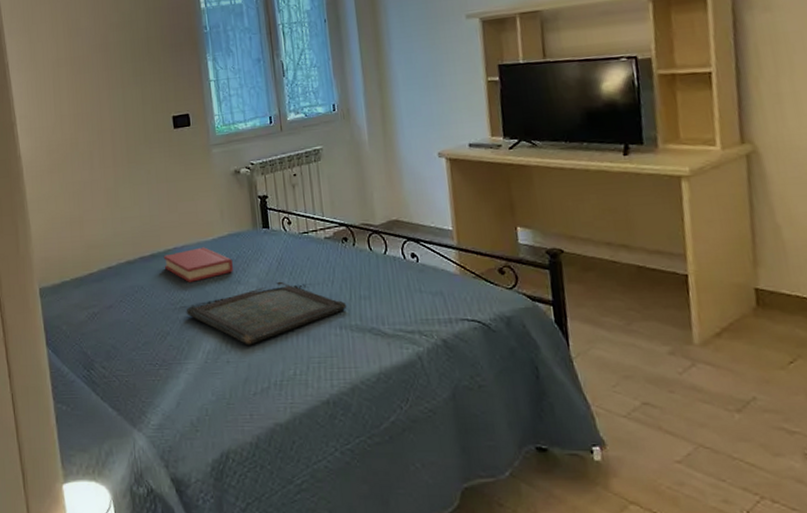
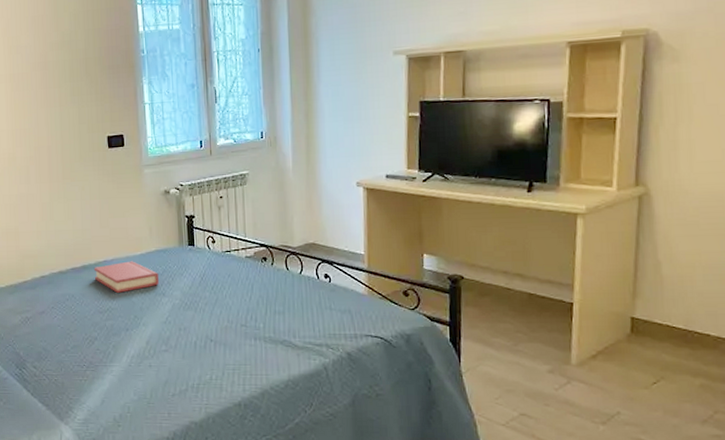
serving tray: present [186,281,347,345] -> none [113,295,263,352]

